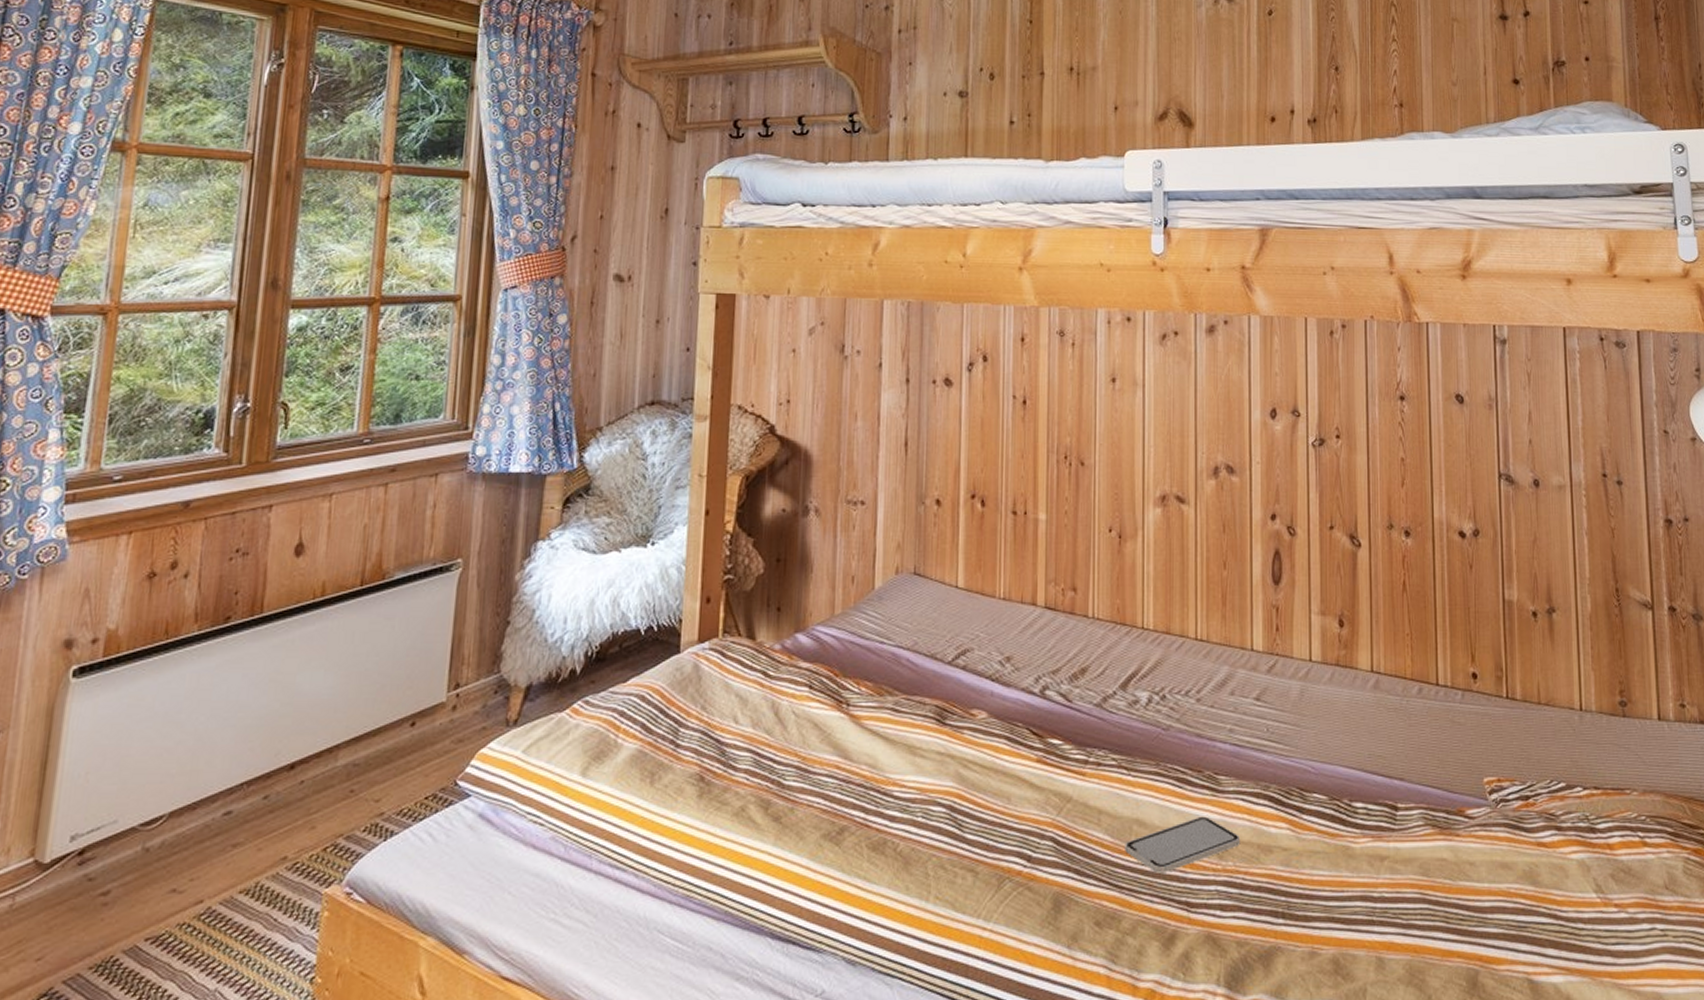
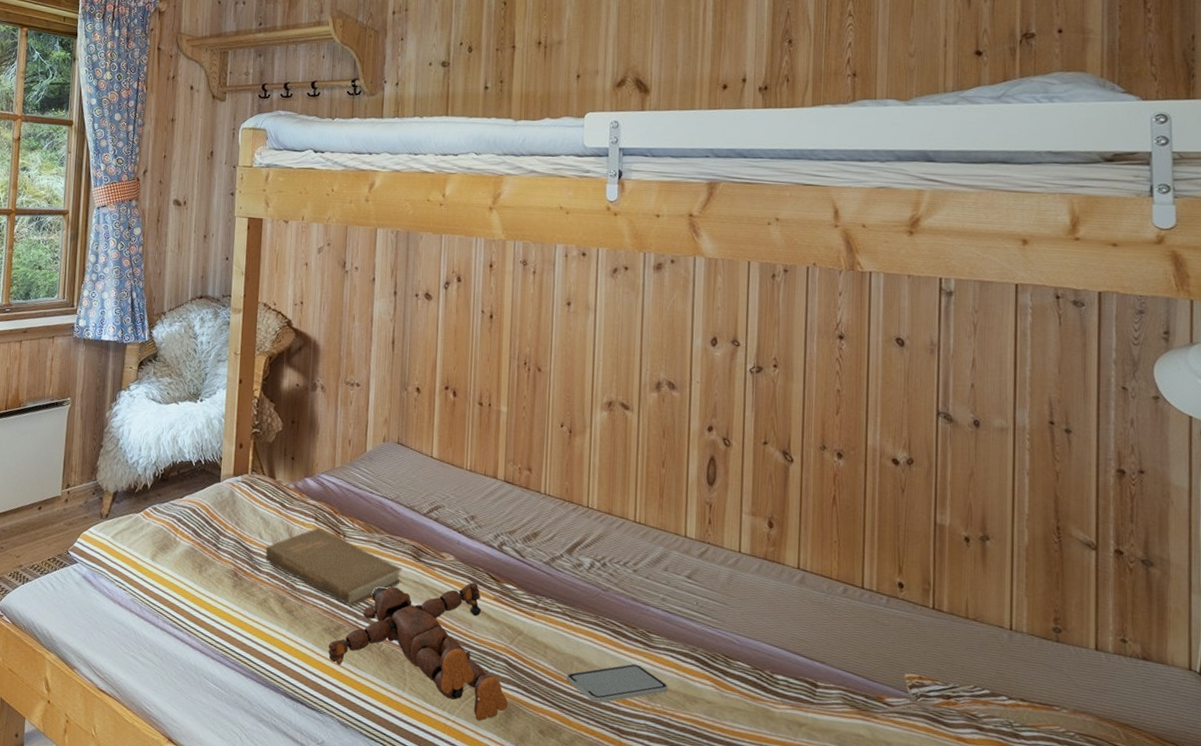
book: none [742,698,923,798] -> present [265,527,402,606]
teddy bear: none [828,743,1057,924] -> present [328,582,508,721]

